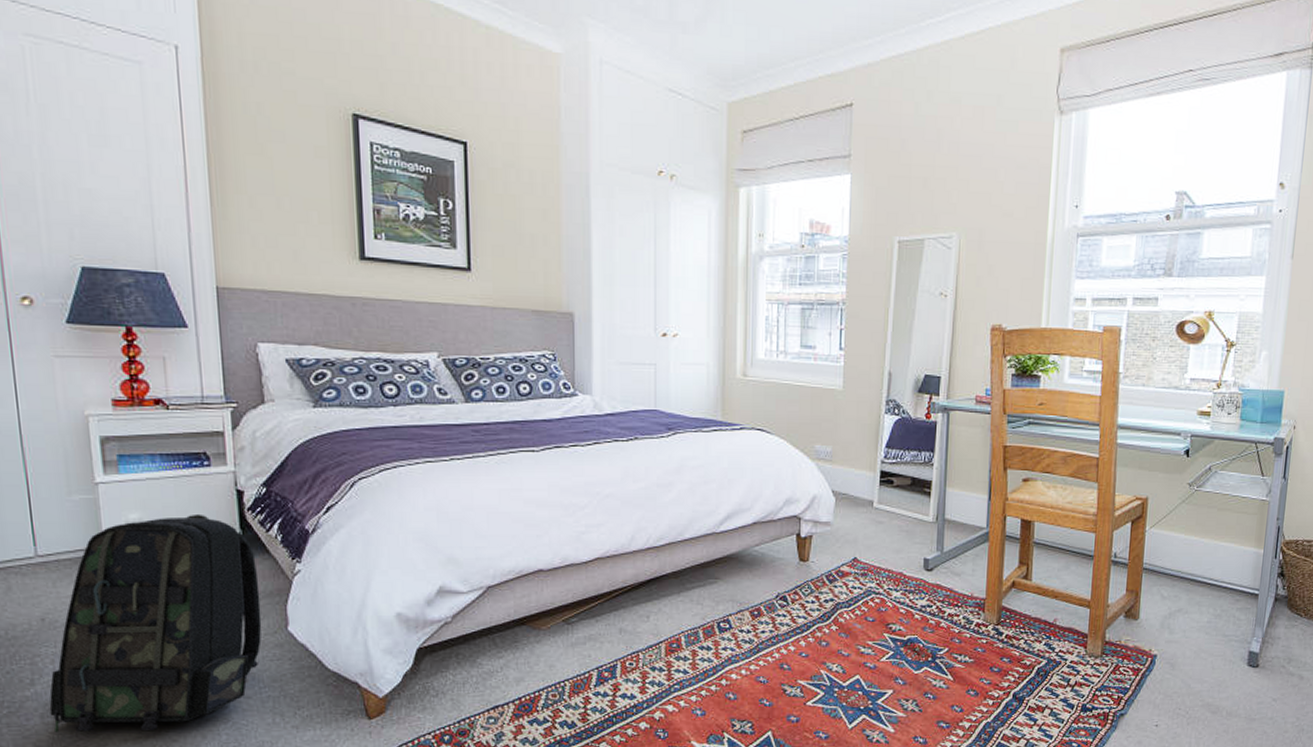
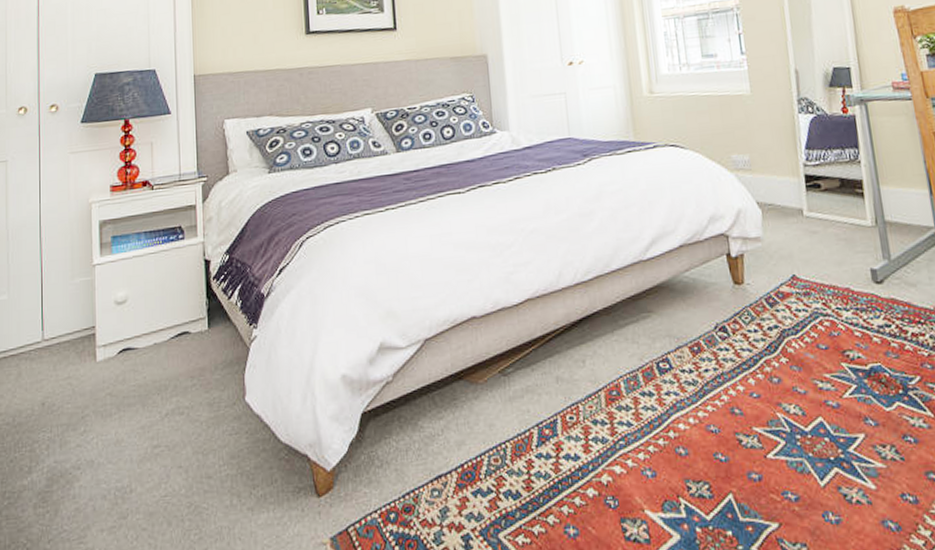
backpack: present [49,513,262,732] -> none [41,286,223,524]

